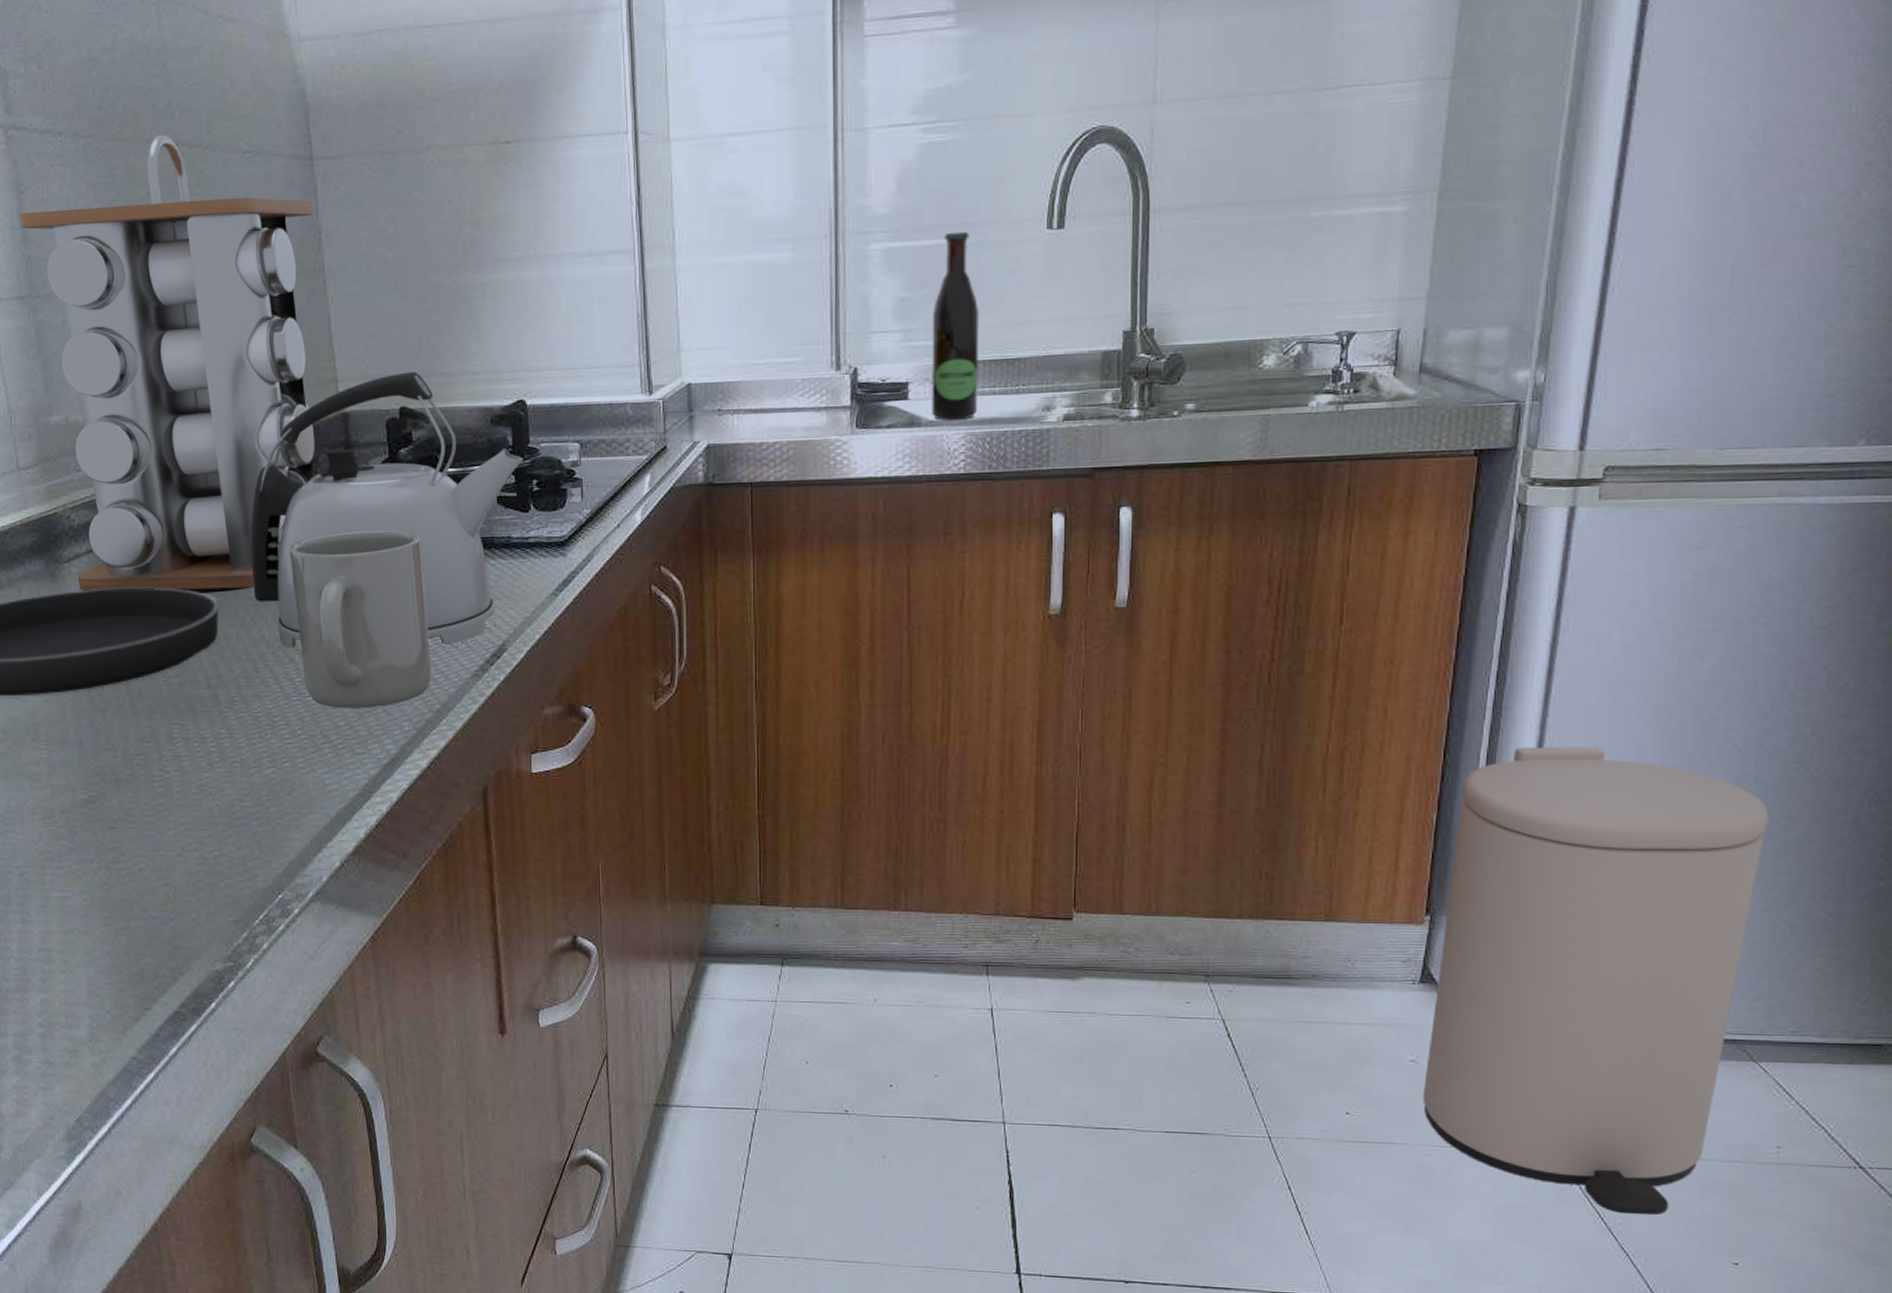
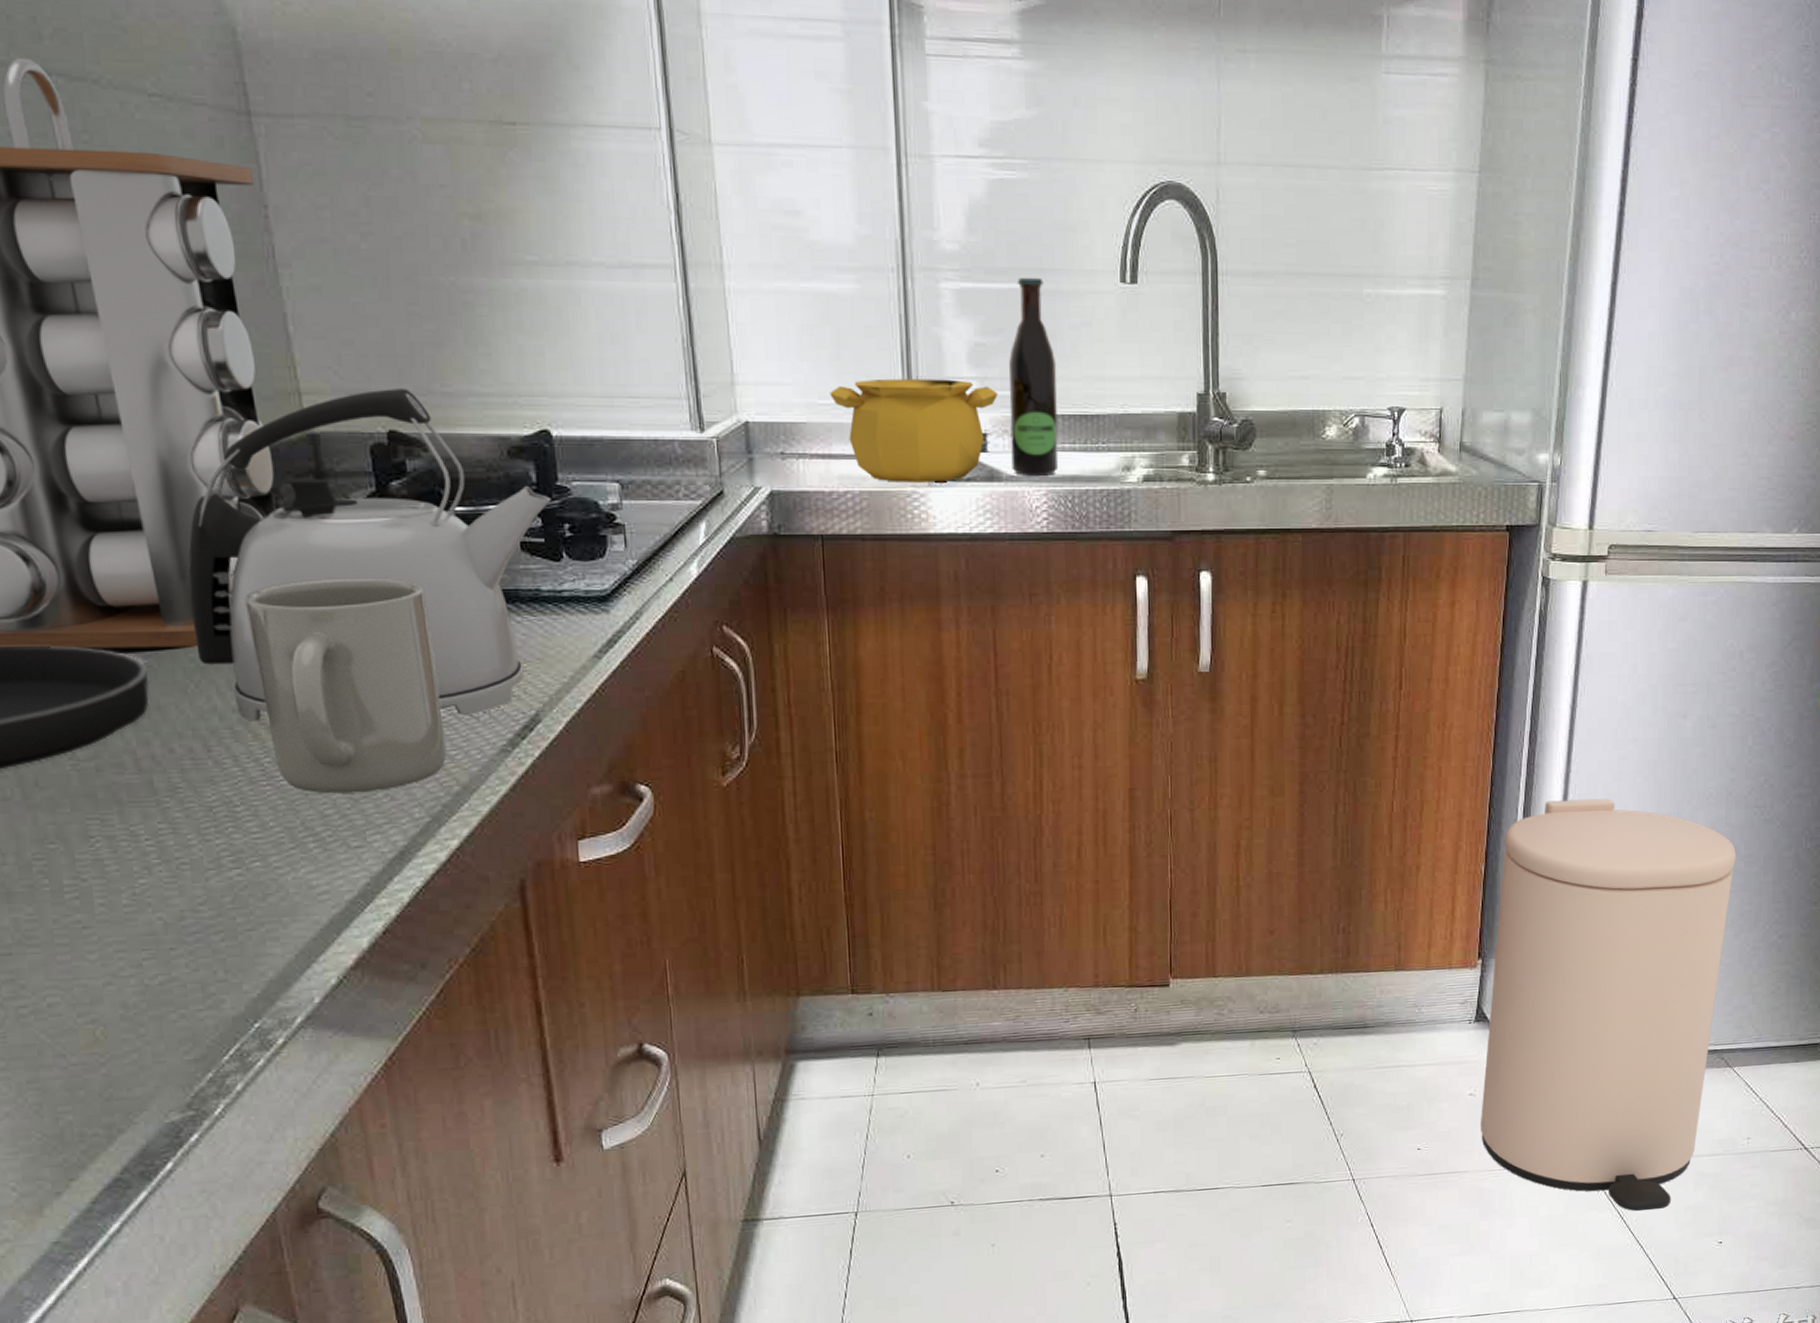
cooking pot: none [764,333,922,432] -> present [830,378,999,483]

